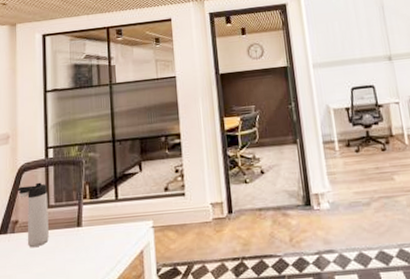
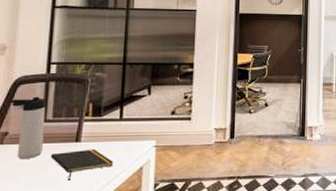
notepad: none [56,233,115,268] -> present [50,149,114,180]

